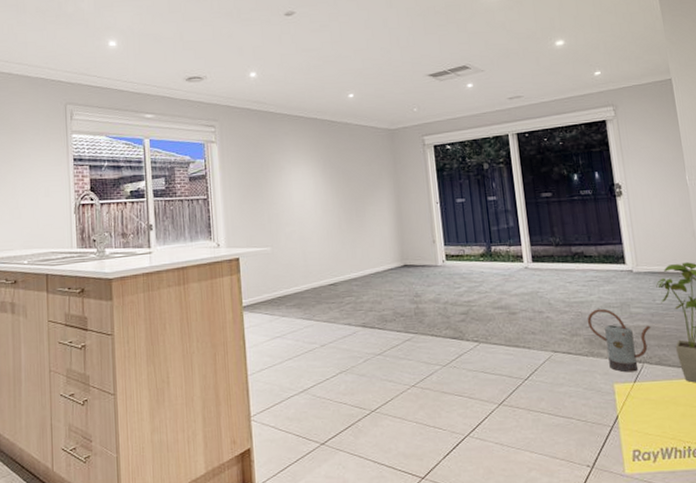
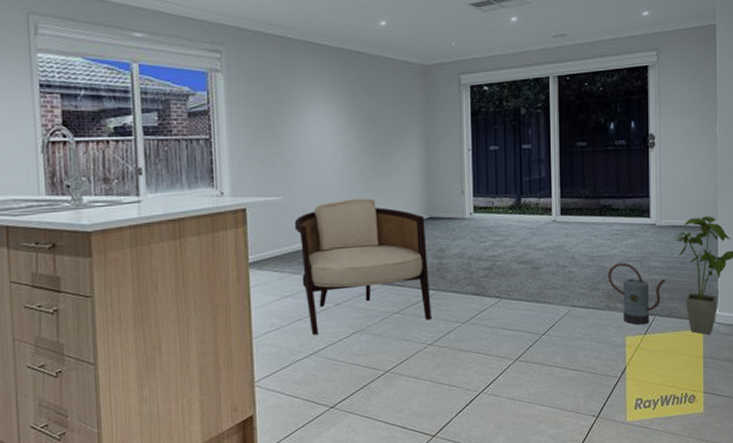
armchair: none [281,248,413,375] -> present [294,198,431,336]

